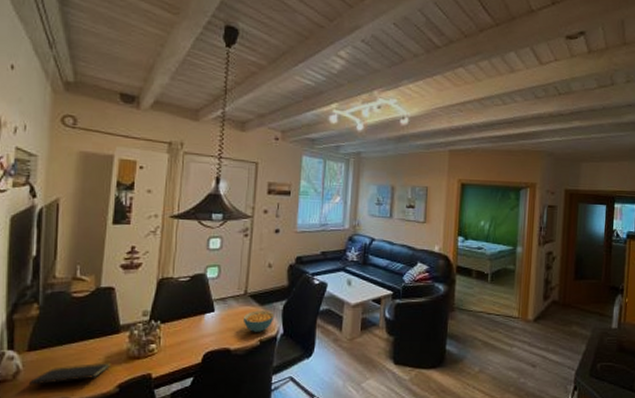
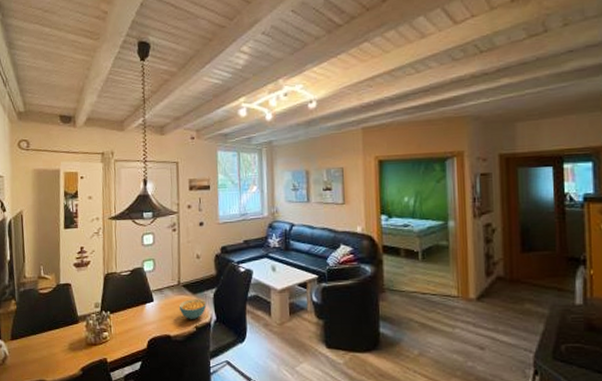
notepad: present [28,362,112,385] -> none [14,348,75,369]

